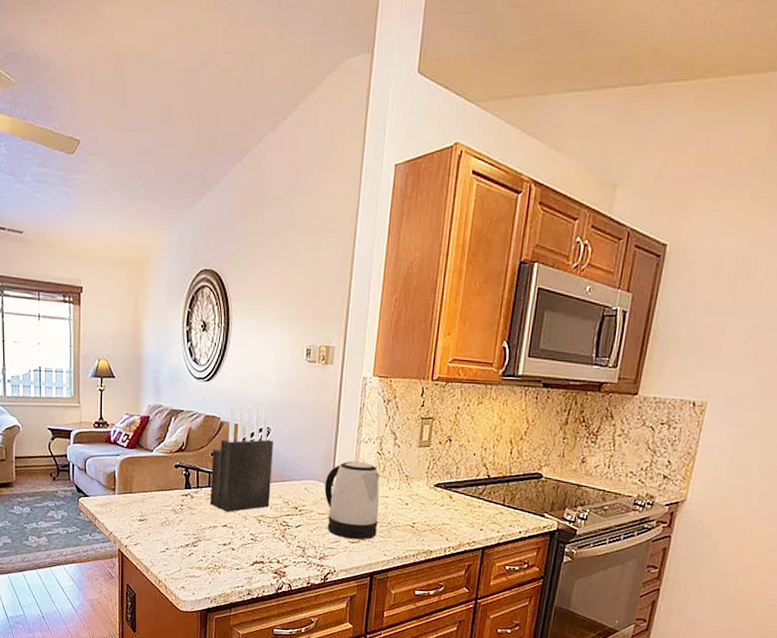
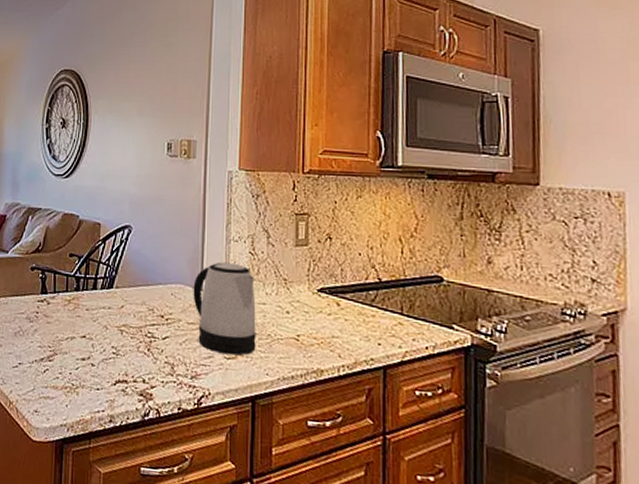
knife block: present [210,405,273,512] -> none [68,202,135,321]

